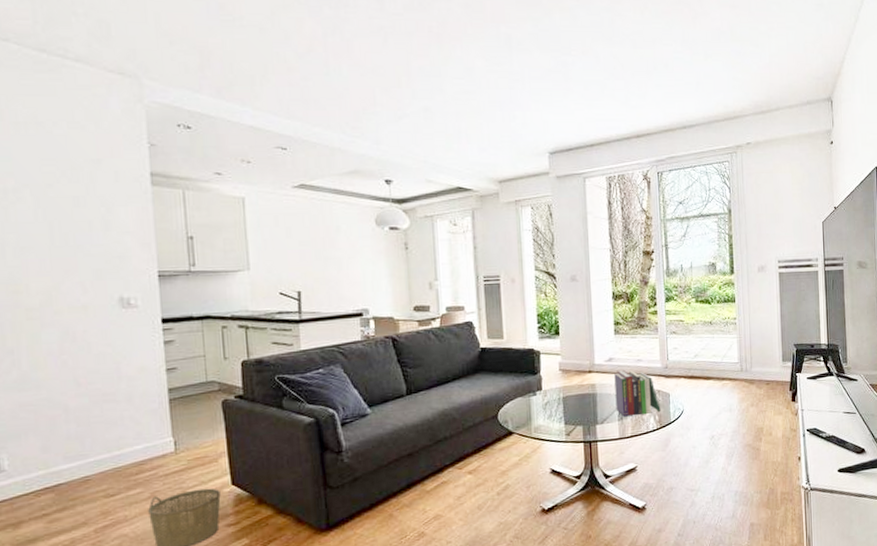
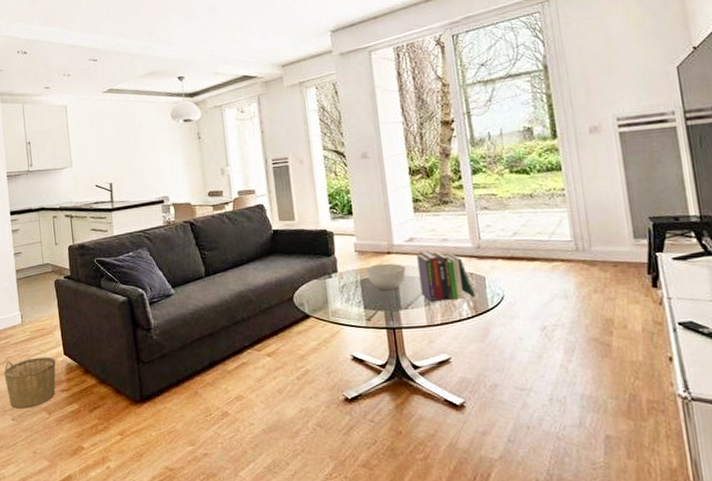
bowl: none [569,381,604,408] -> present [366,263,406,291]

